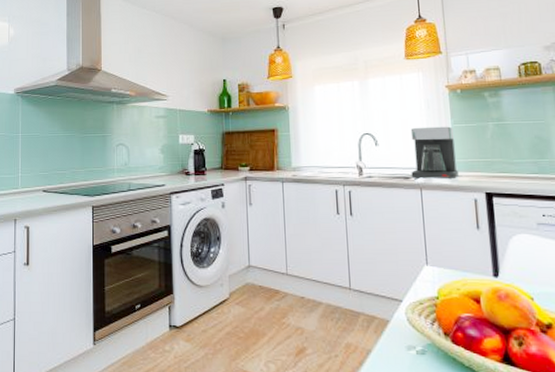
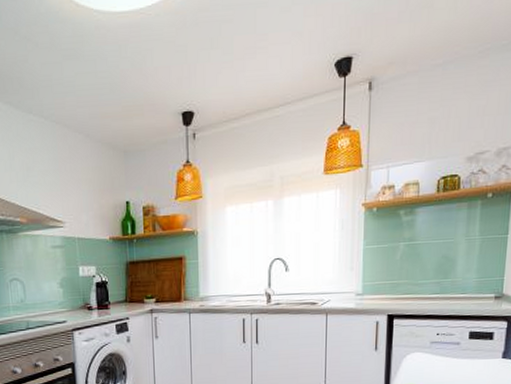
coffee maker: present [410,126,458,180] -> none [318,248,364,304]

